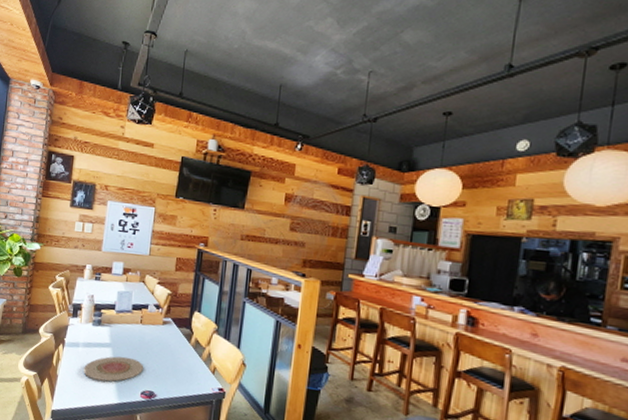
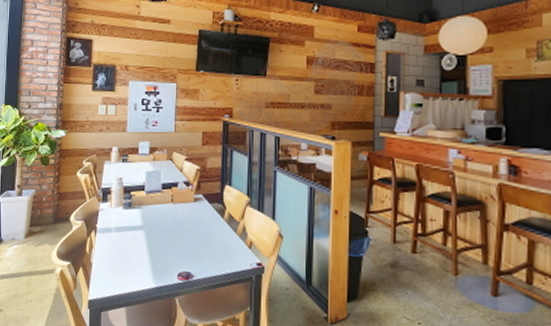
plate: present [83,356,143,382] -> none [118,238,178,266]

